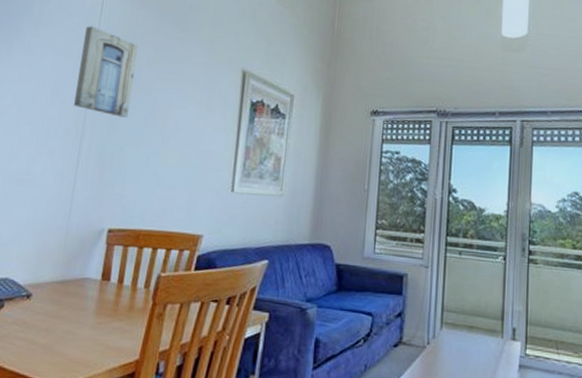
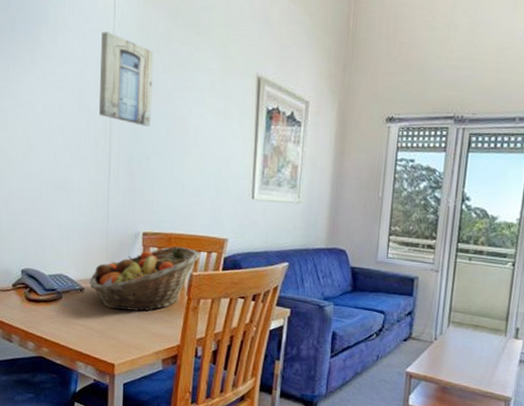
fruit basket: none [38,244,172,320] -> present [89,246,201,311]

